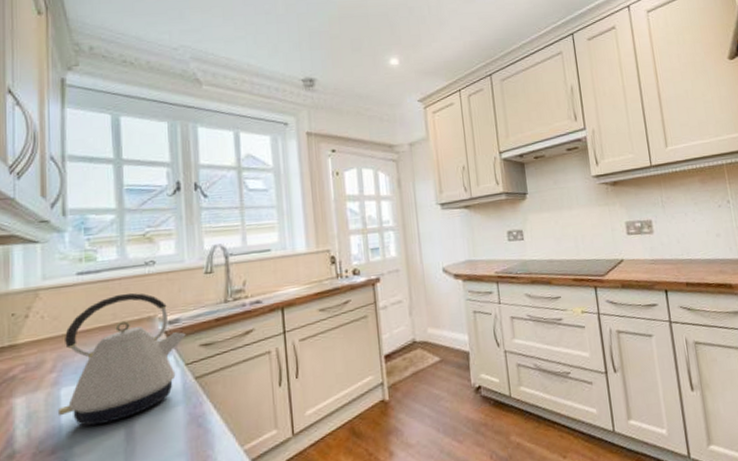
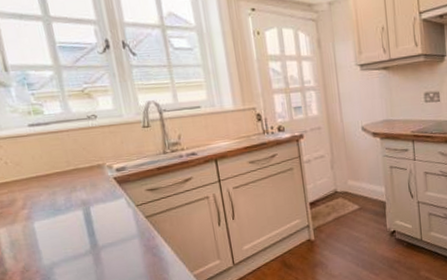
kettle: present [57,292,186,426] -> none [28,143,133,253]

